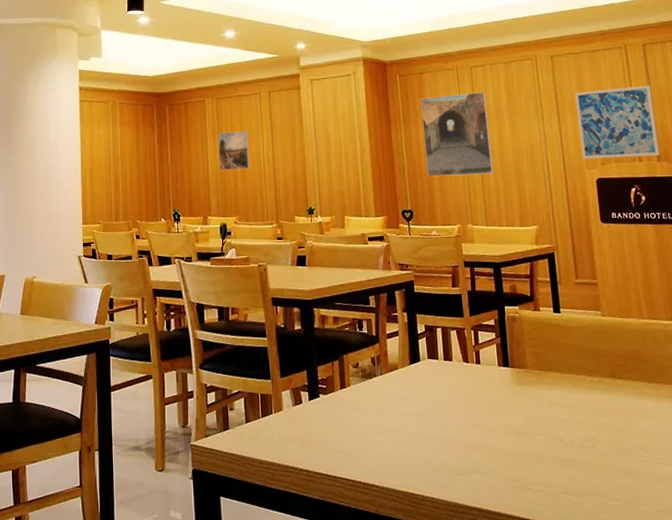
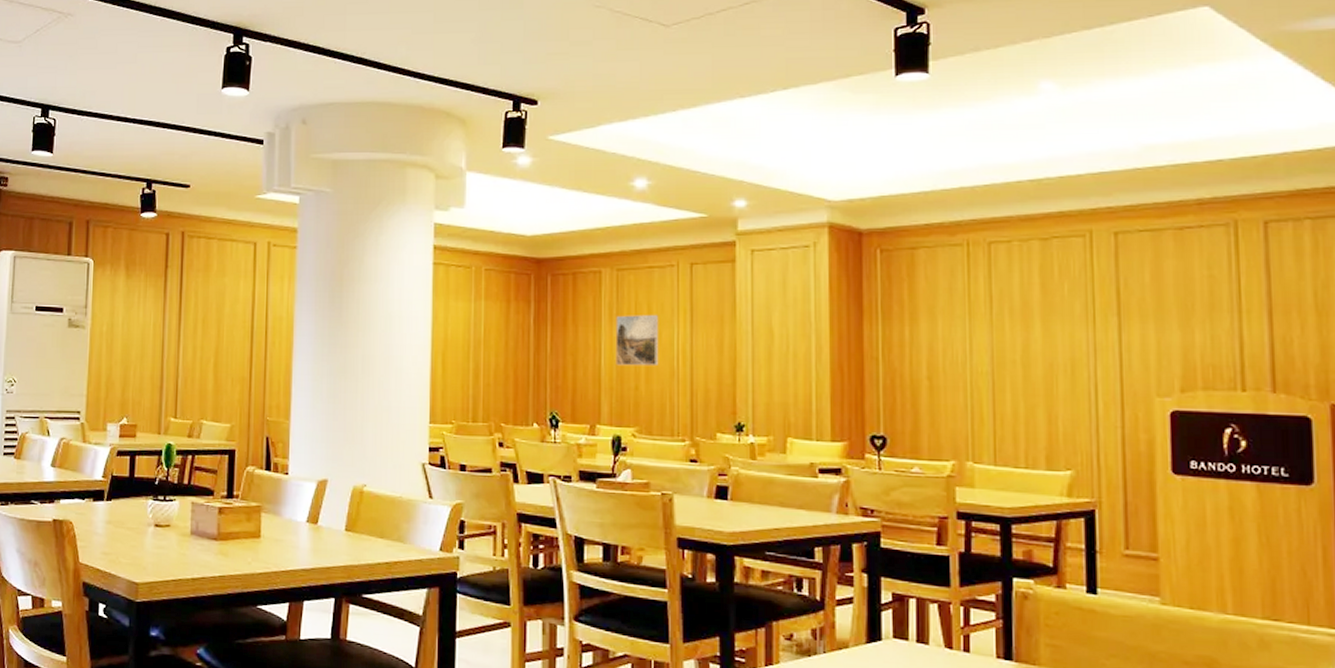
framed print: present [420,92,494,177] -> none [909,279,1012,395]
wall art: present [574,85,659,159] -> none [1147,281,1275,385]

